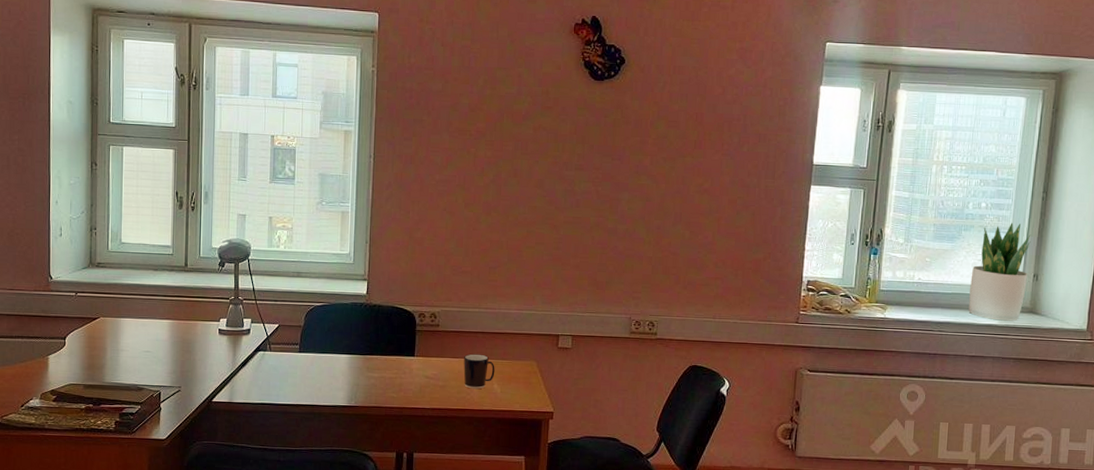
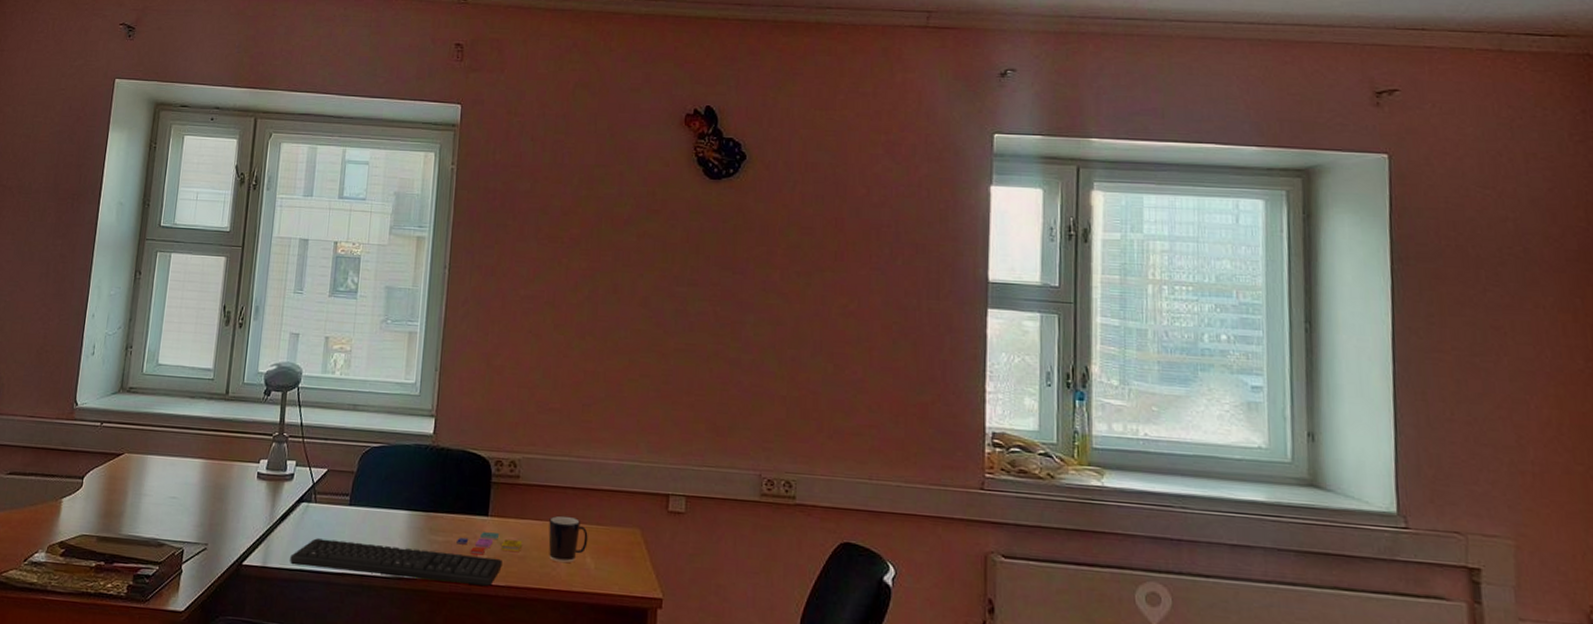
computer keyboard: none [252,379,427,409] -> present [290,538,502,586]
books: none [389,368,443,386] -> present [457,532,523,556]
planter: present [968,222,1031,321] -> none [1218,361,1300,498]

